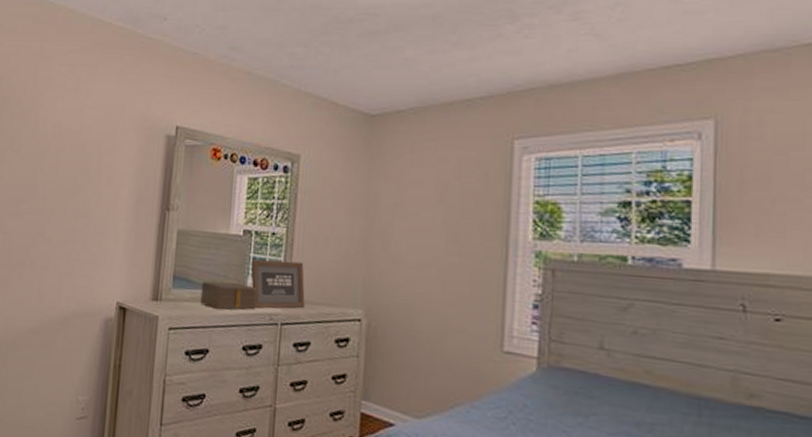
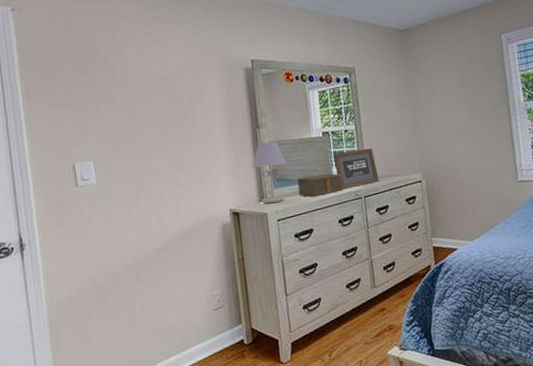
table lamp: none [152,228,194,307] -> present [252,141,287,204]

